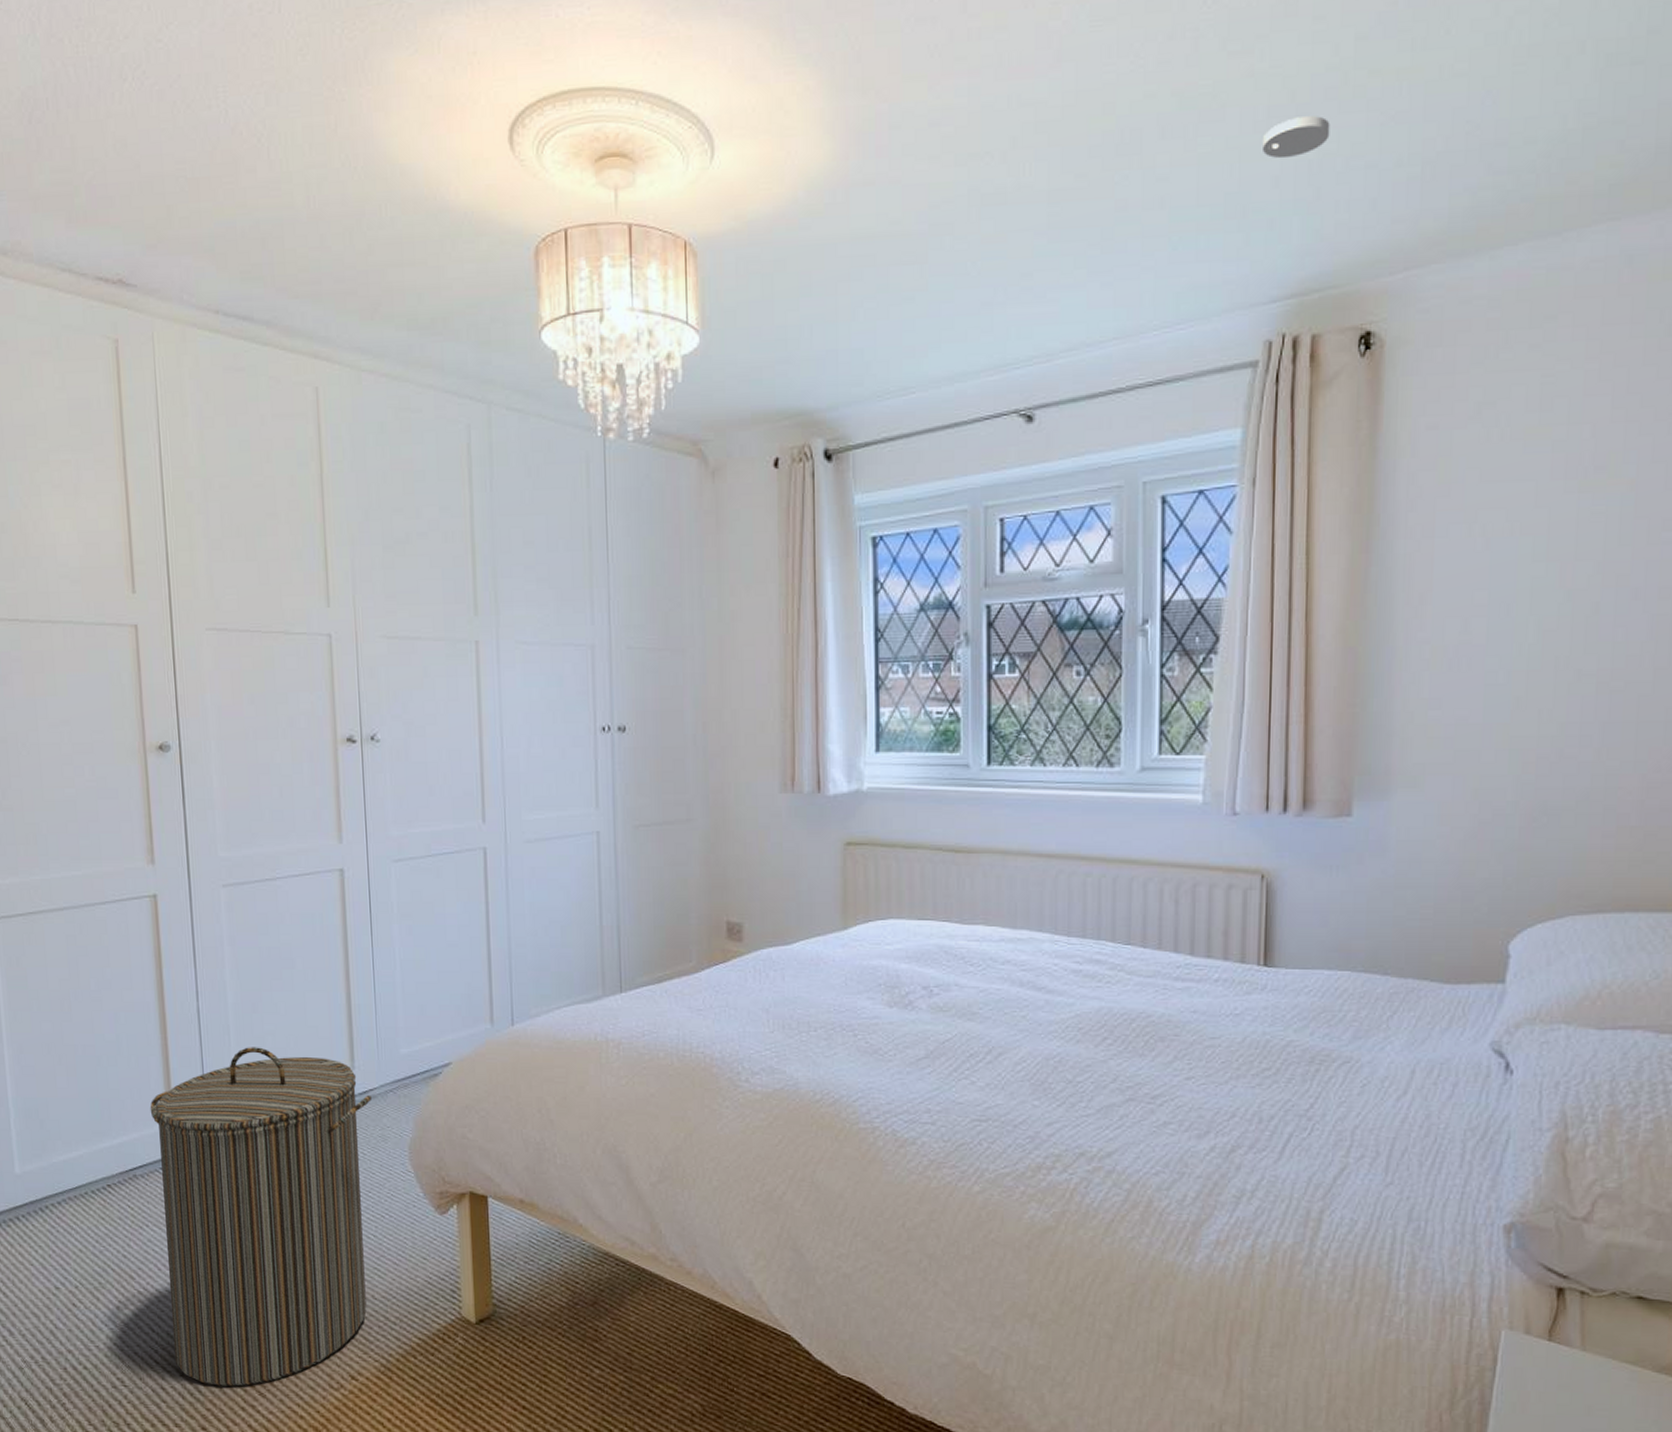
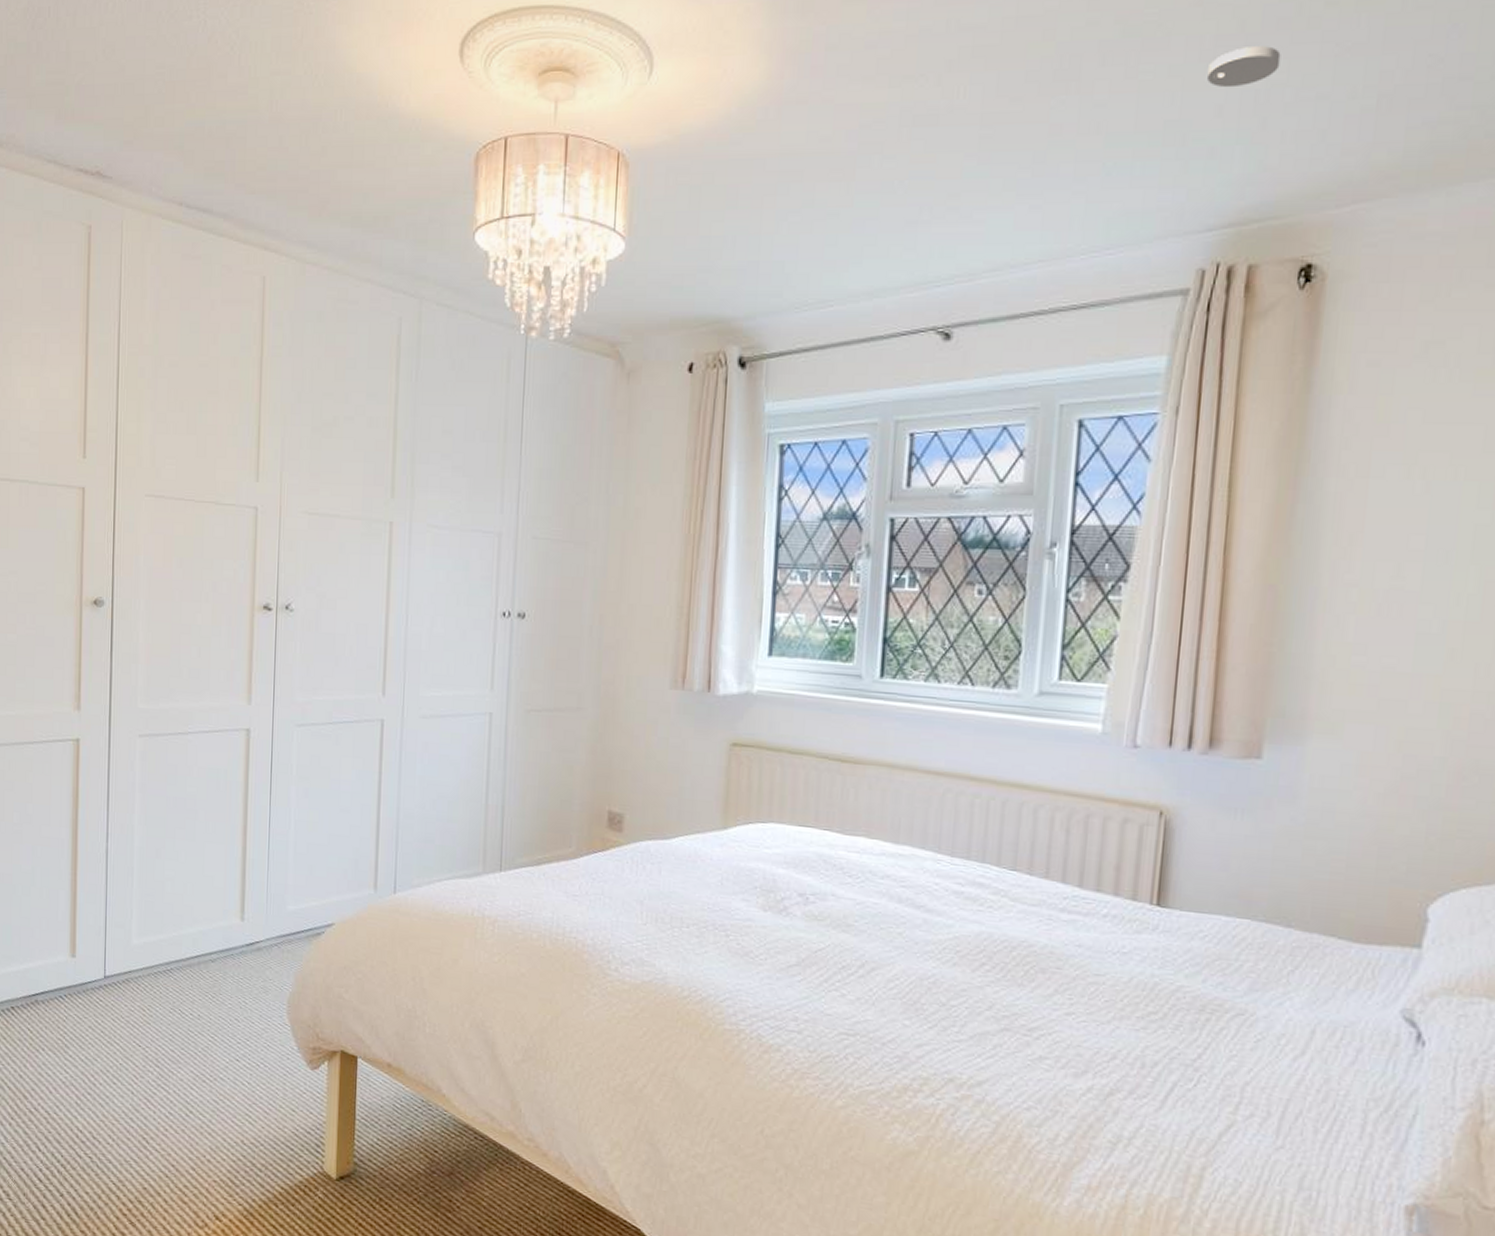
laundry hamper: present [150,1047,373,1387] -> none [55,890,258,1214]

